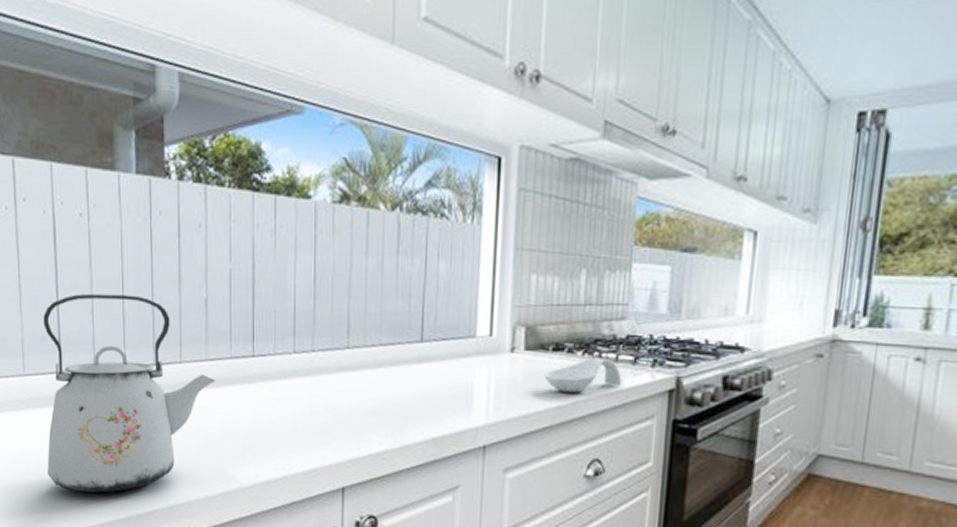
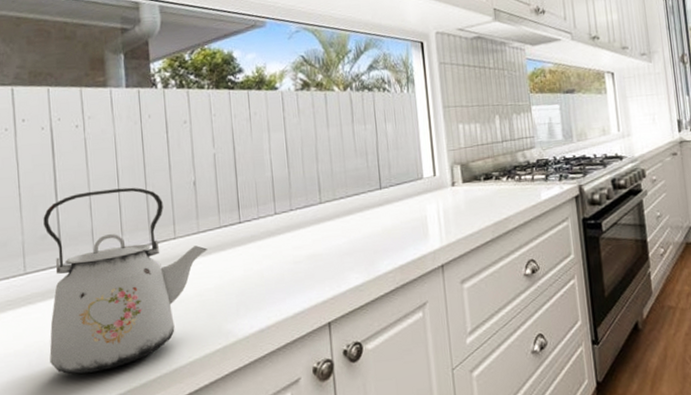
spoon rest: present [544,357,622,393] -> none [480,179,540,211]

